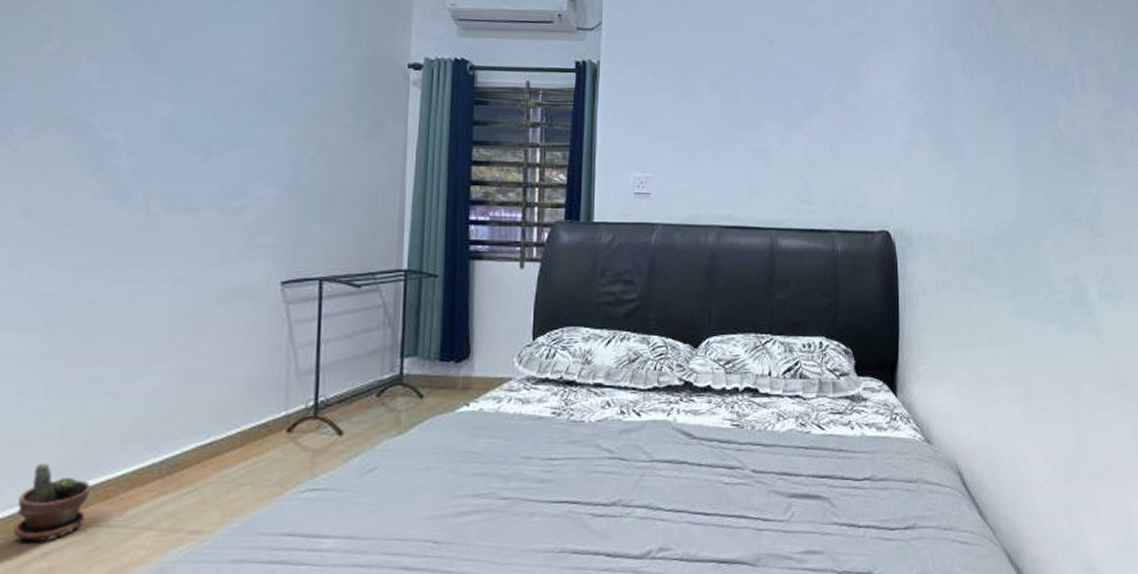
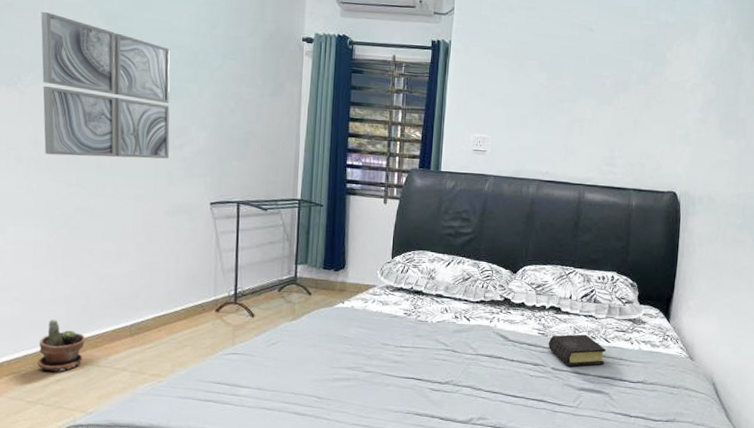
wall art: none [42,42,229,230] -> present [40,11,170,159]
book: none [745,421,820,466] -> present [548,334,606,367]

